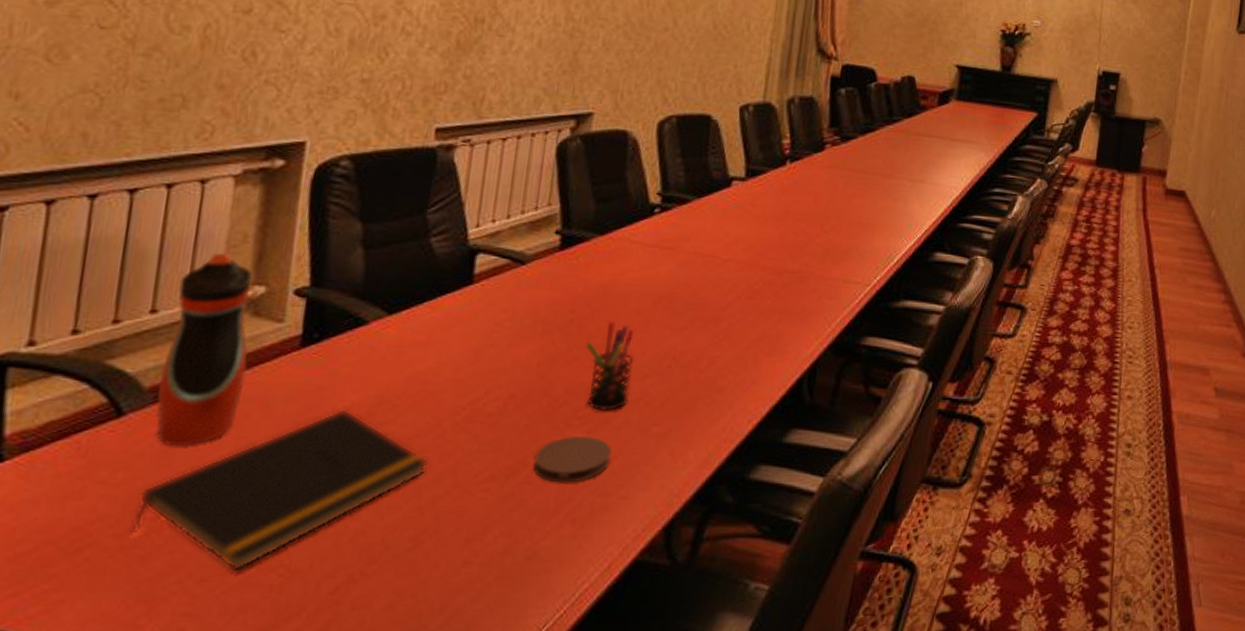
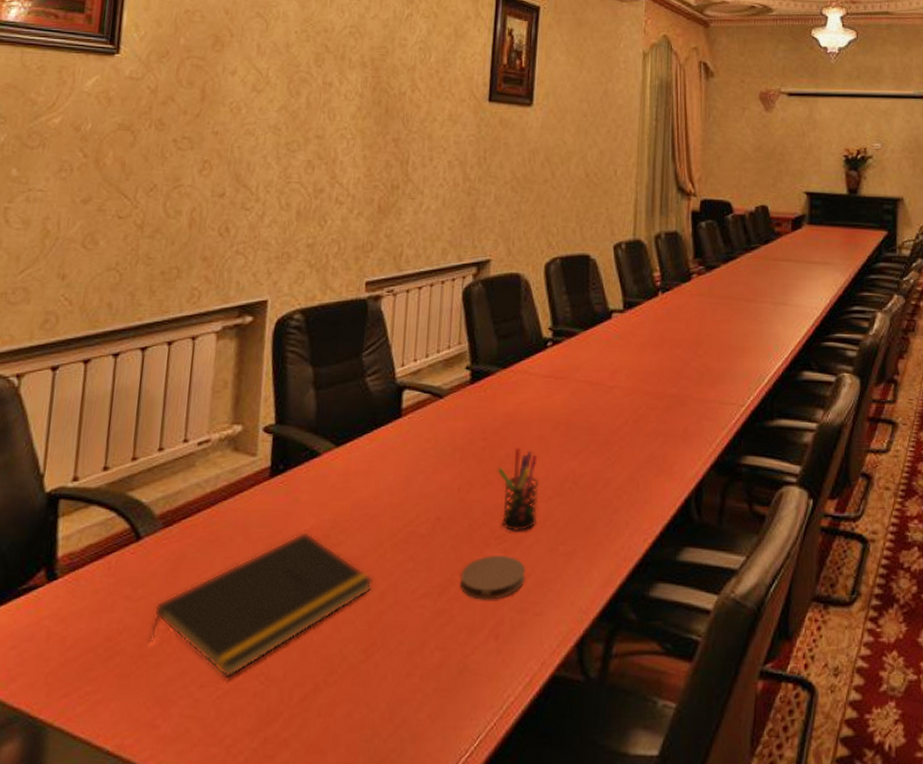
water bottle: present [155,253,253,447] -> none [164,397,232,567]

